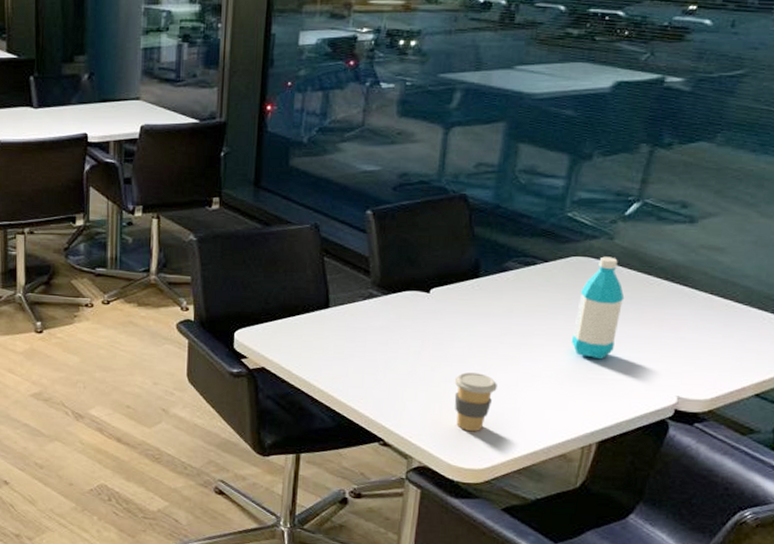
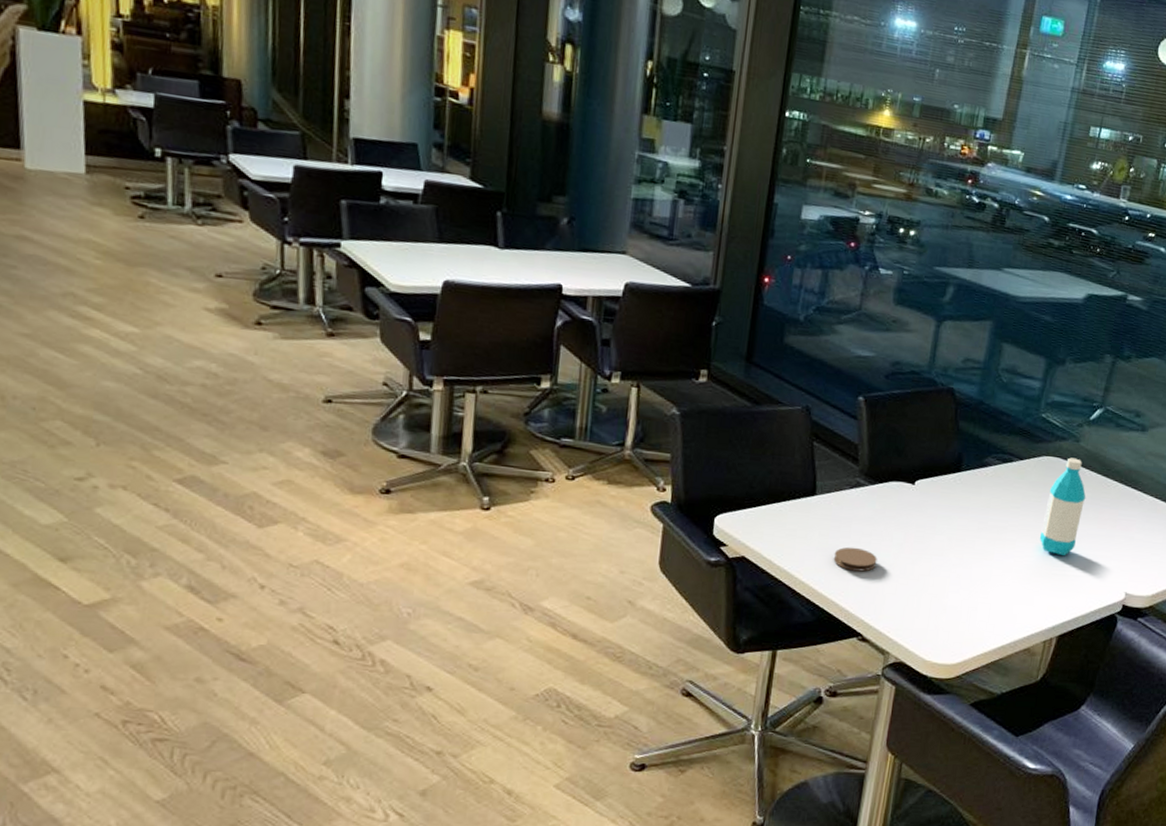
coaster: none [350,356,395,380] -> present [833,547,877,572]
coffee cup: present [454,372,497,432] -> none [932,566,972,627]

